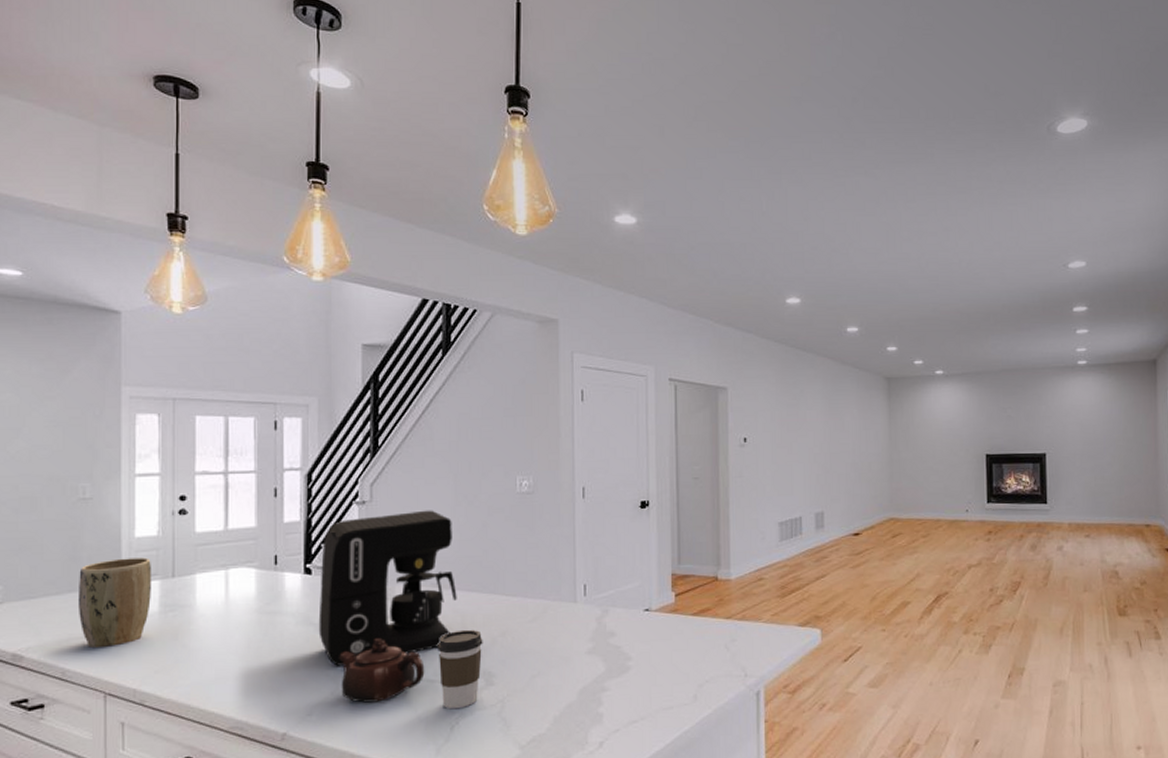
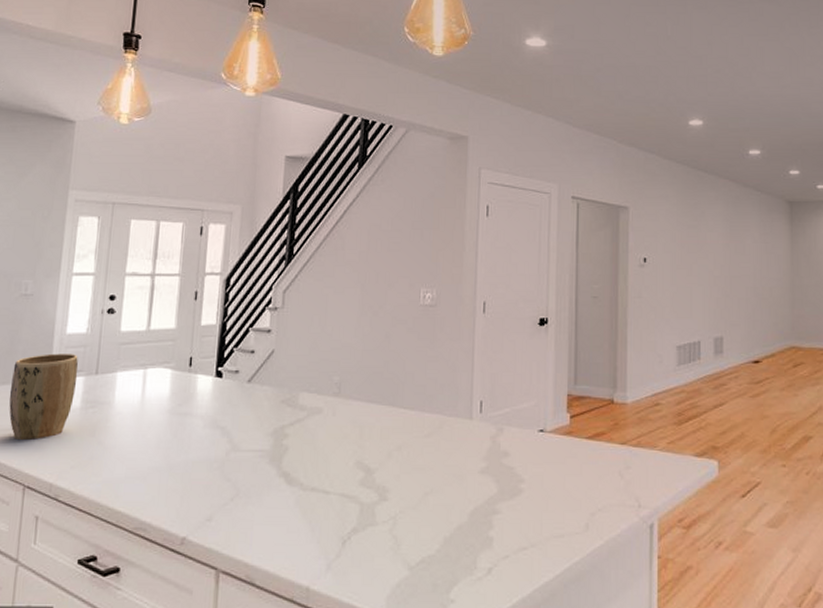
coffee maker: present [318,510,457,666] -> none [224,319,357,472]
teapot: present [339,639,425,703] -> none [240,446,322,511]
coffee cup: present [438,629,483,710] -> none [335,441,380,524]

